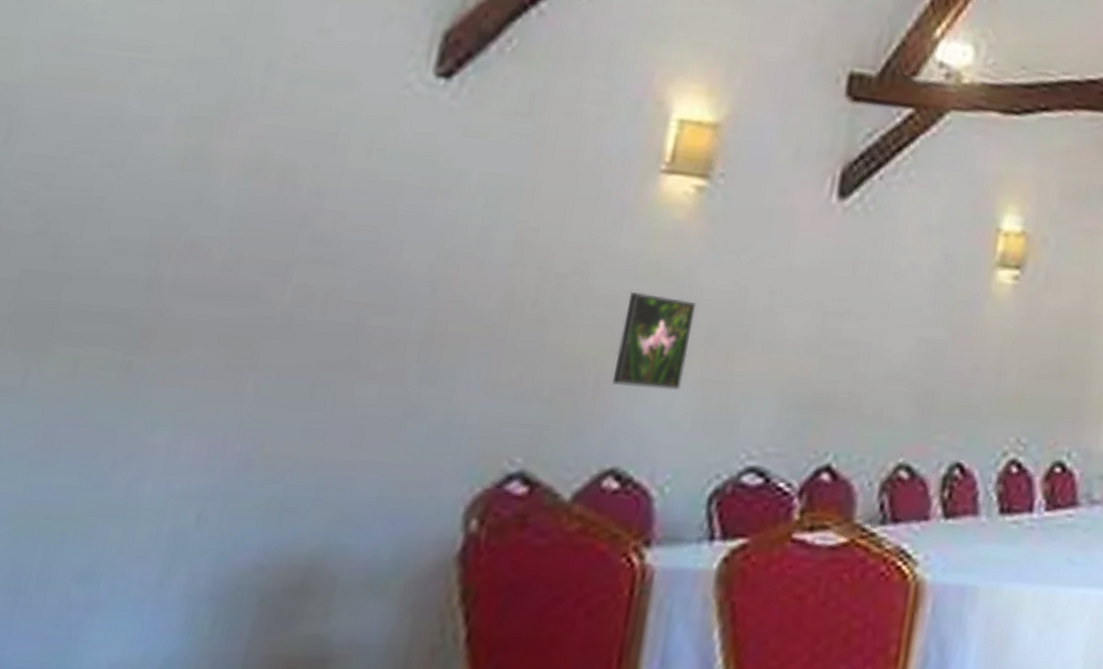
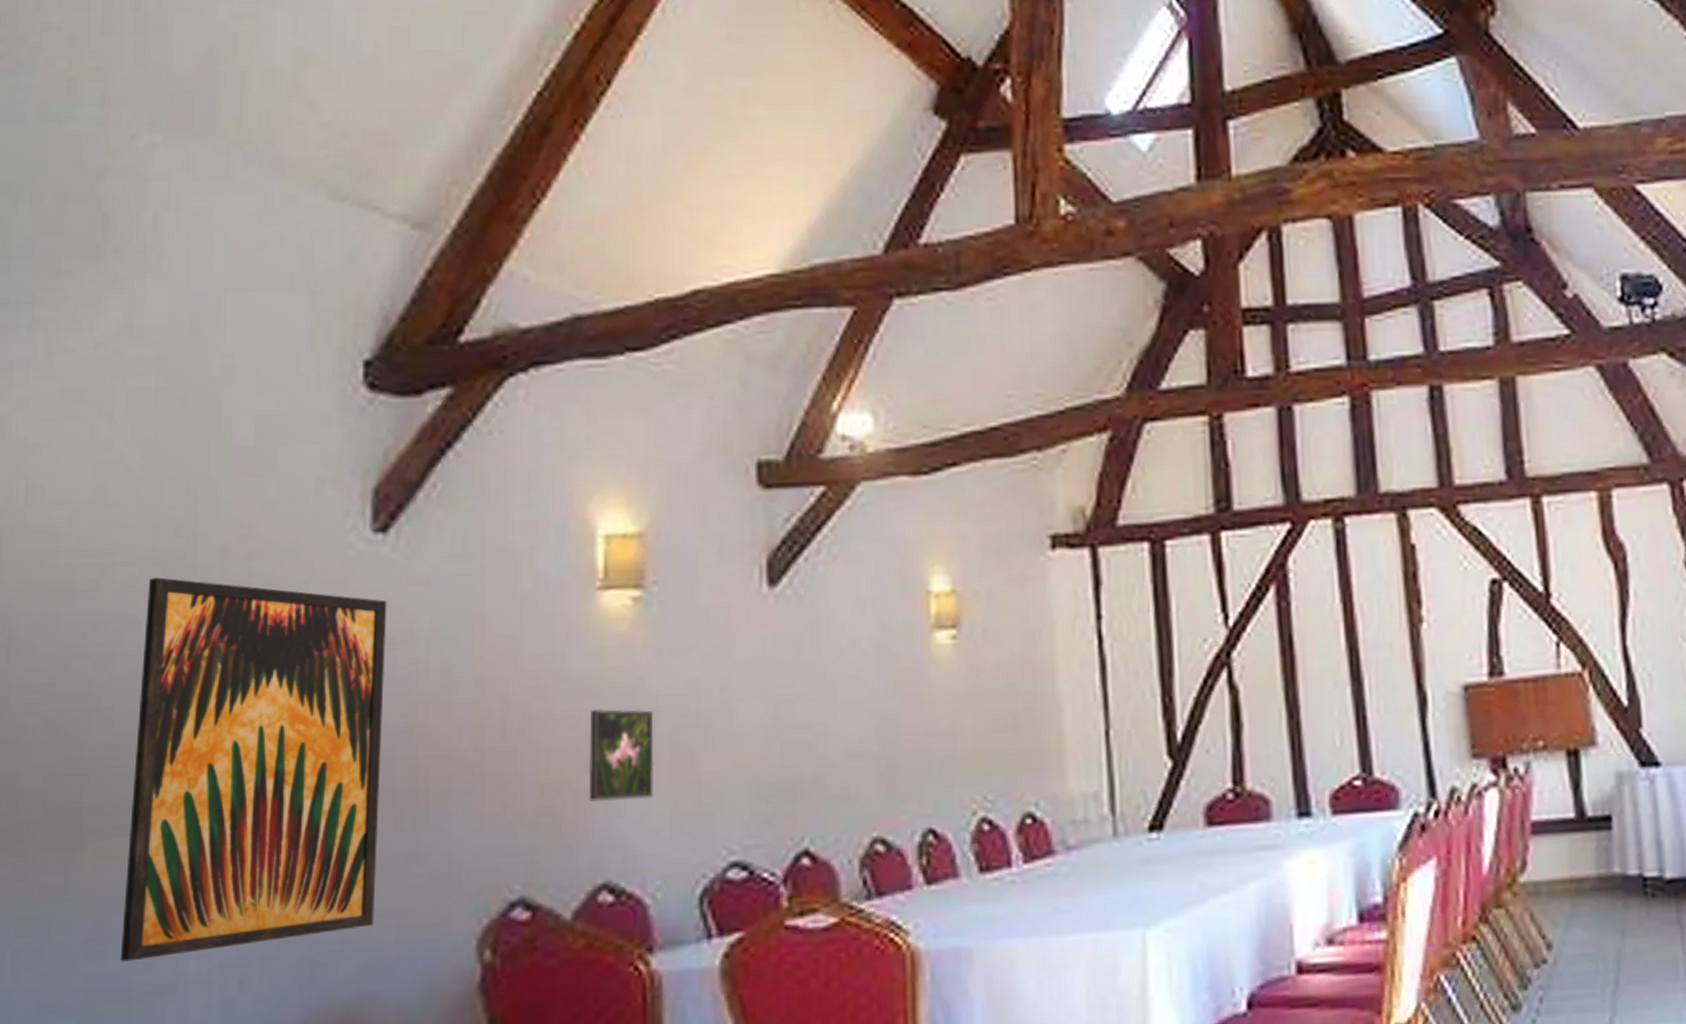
wall art: none [67,82,437,478] -> present [120,577,387,962]

